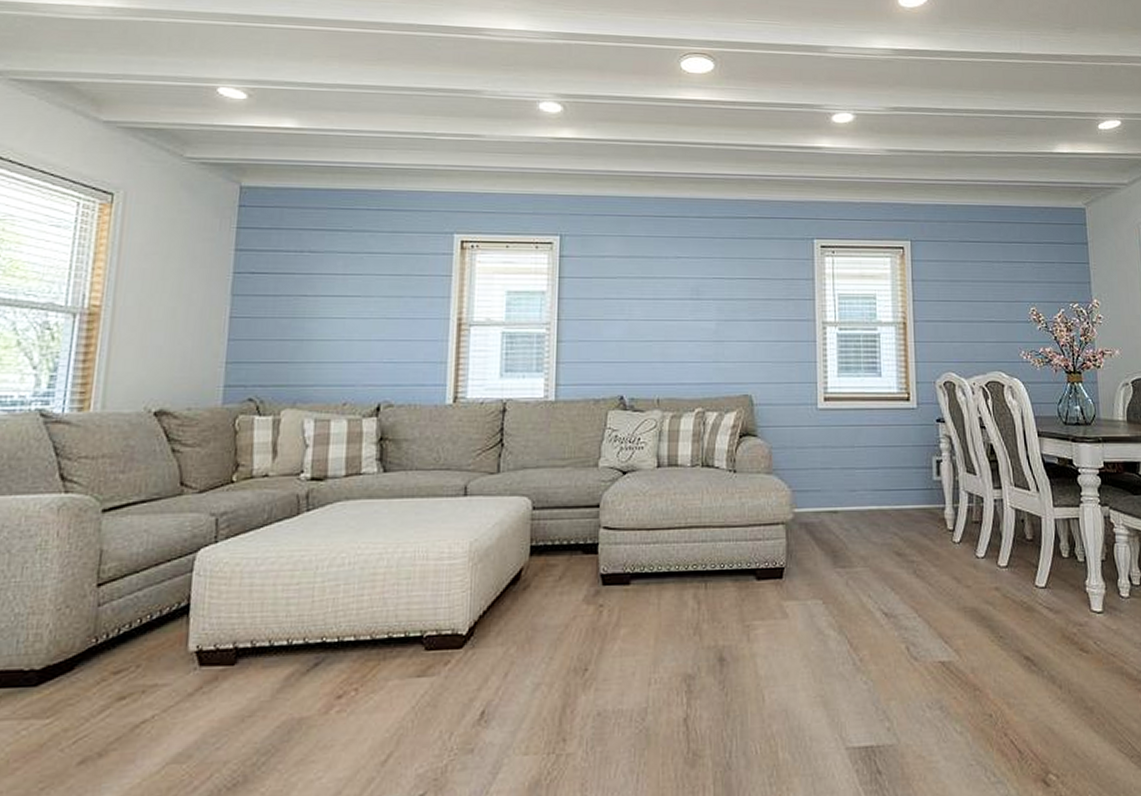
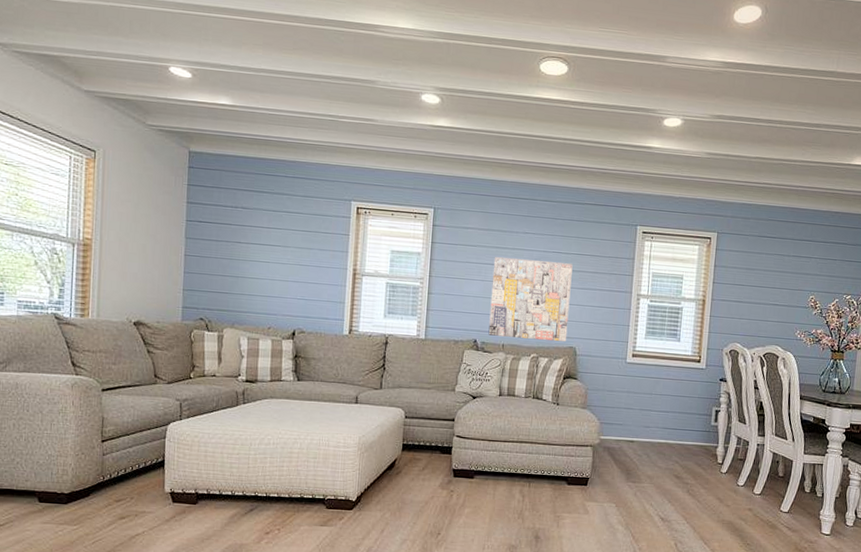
wall art: none [638,288,739,390] -> present [488,256,573,342]

